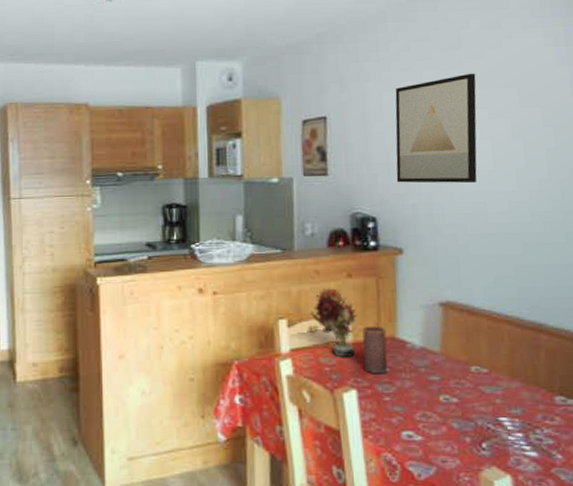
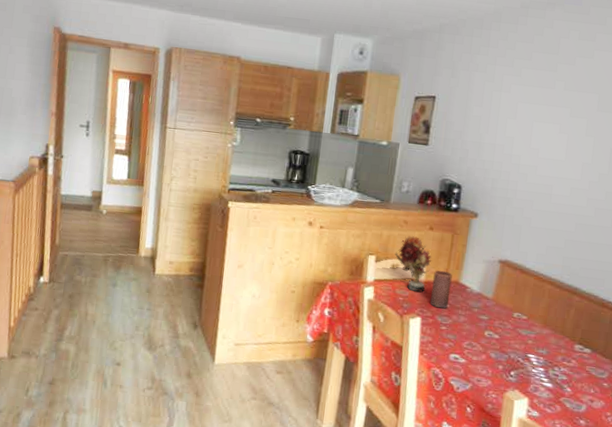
wall art: present [395,73,477,183] -> none [483,76,566,168]

